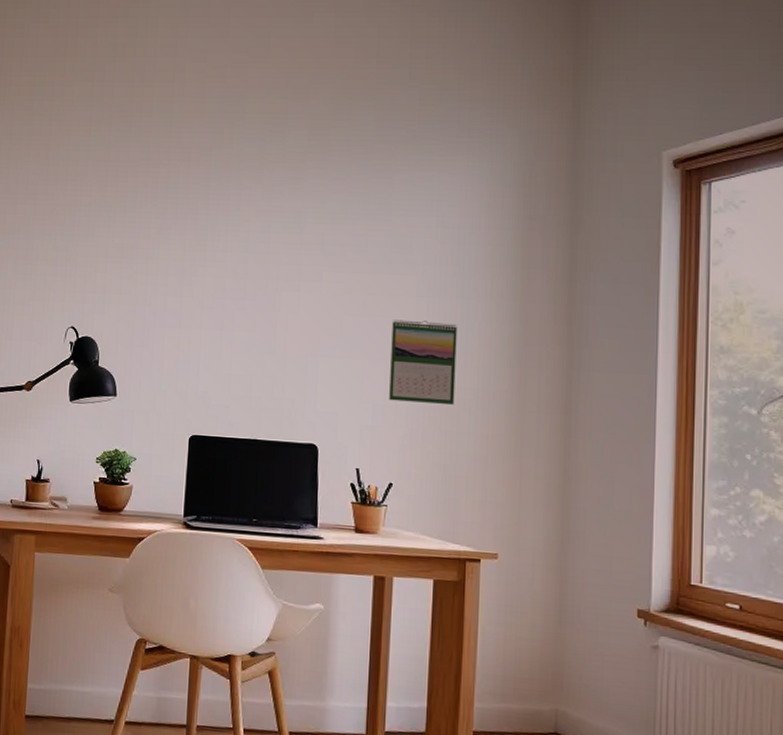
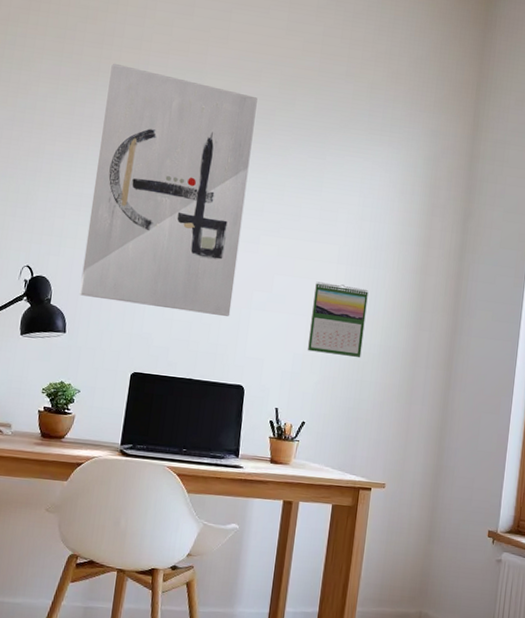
wall art: none [127,100,308,368] -> present [79,63,258,317]

